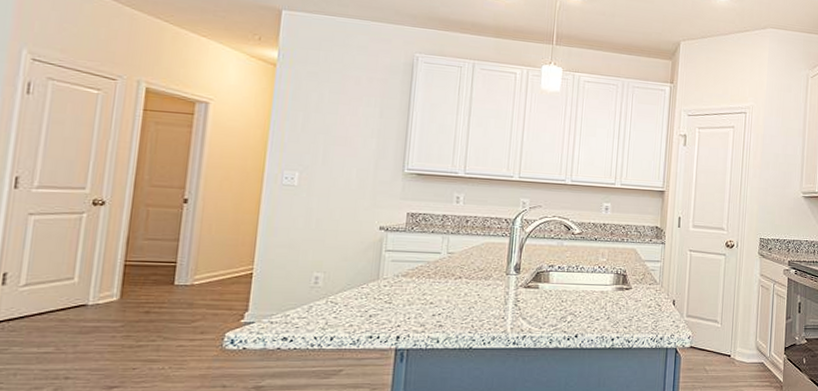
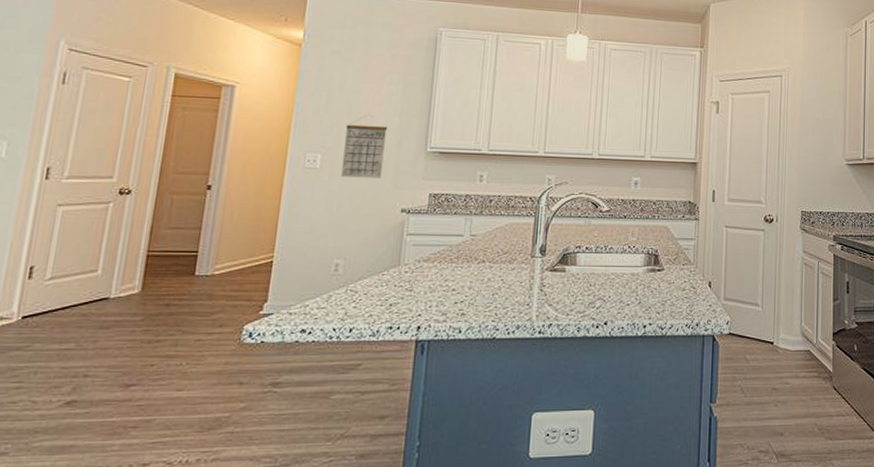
calendar: none [318,136,366,197] -> present [340,115,388,178]

